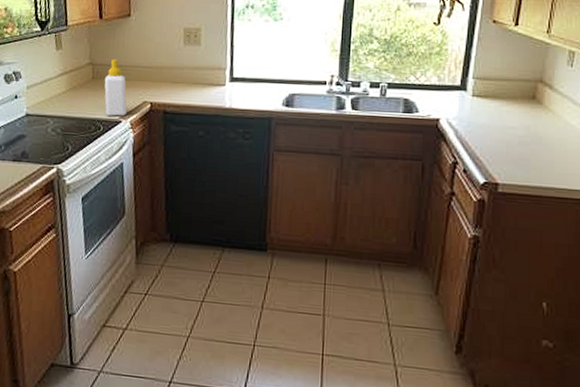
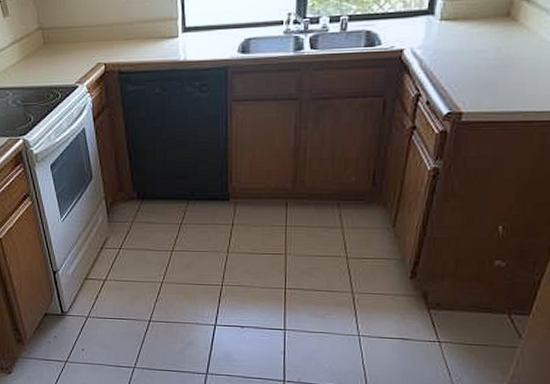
soap bottle: present [104,59,127,116] -> none [56,20,82,82]

